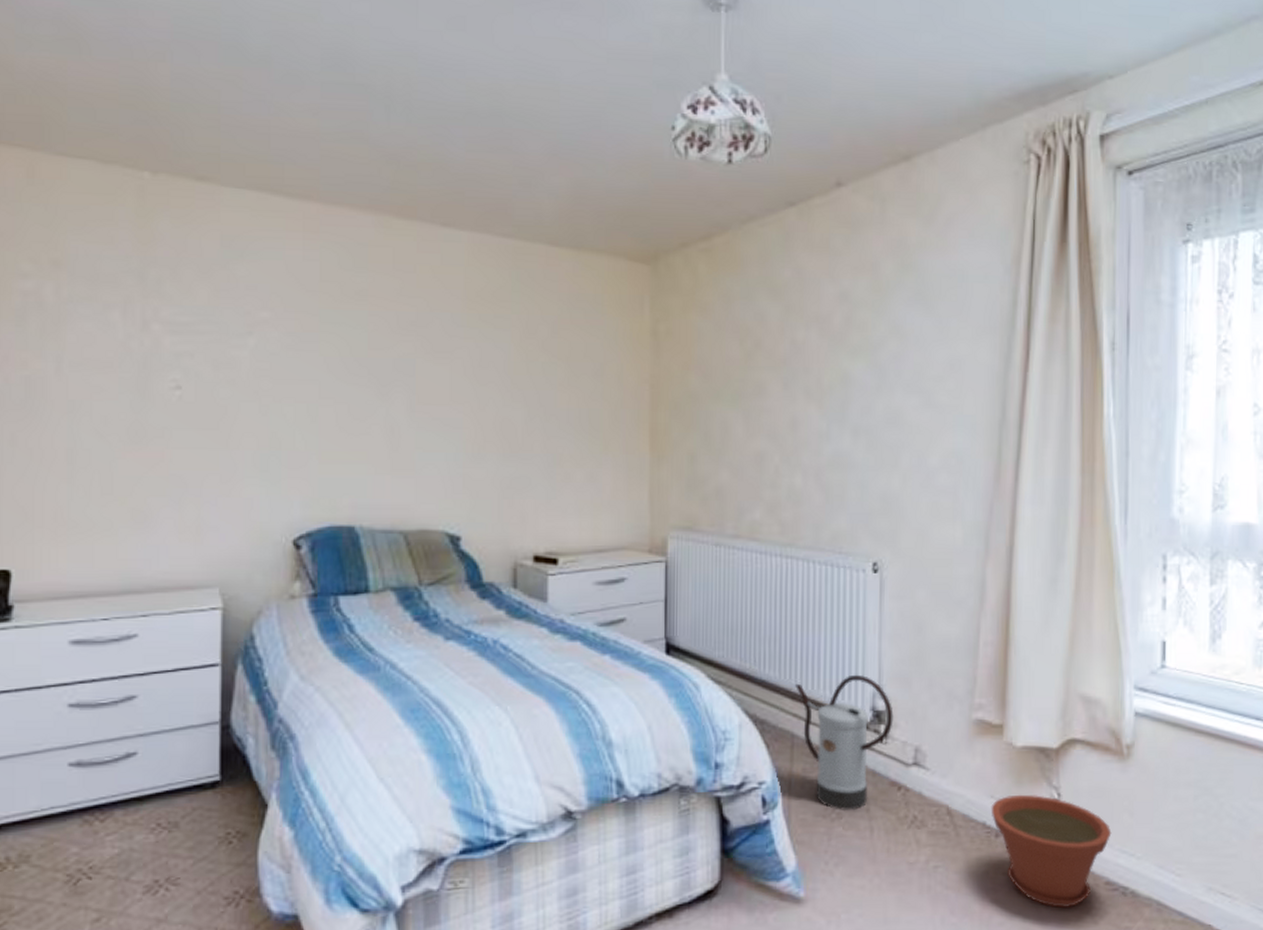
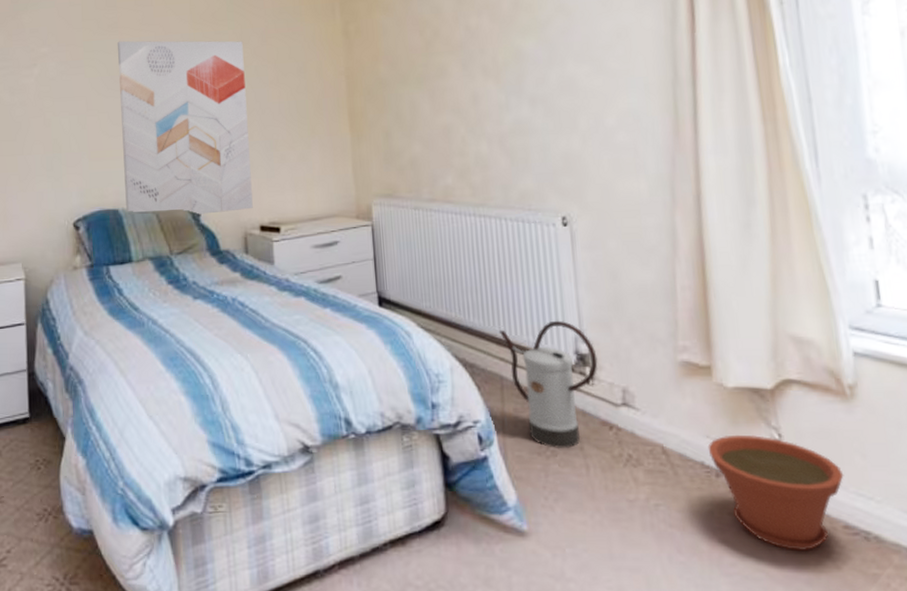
wall art: none [365,313,529,538] -> present [118,40,253,214]

